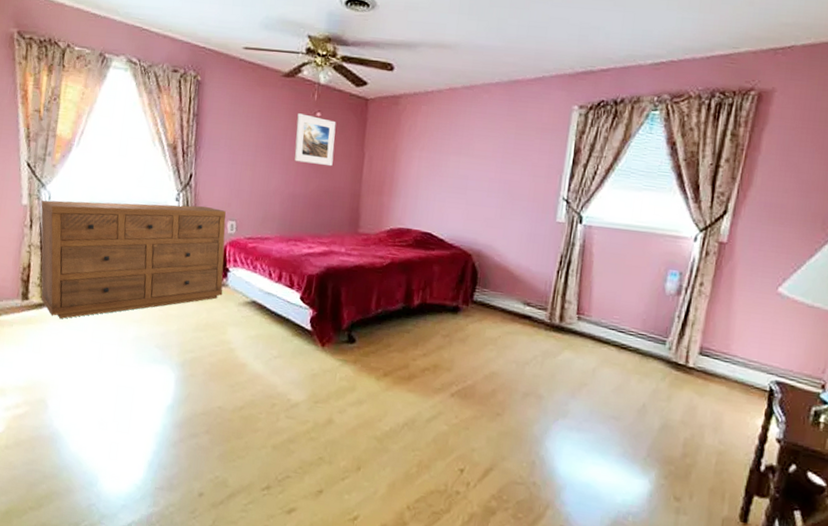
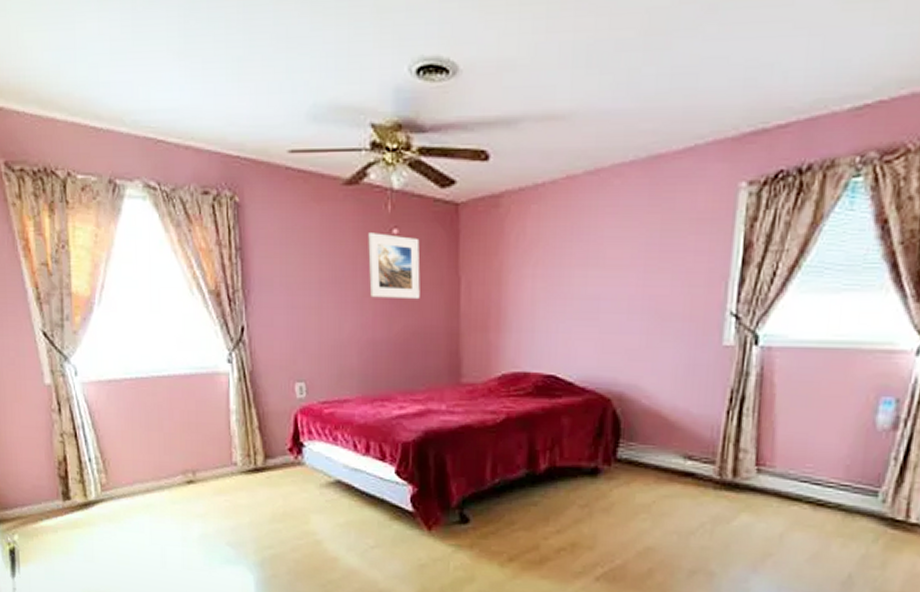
dresser: present [41,200,227,319] -> none [67,366,299,520]

